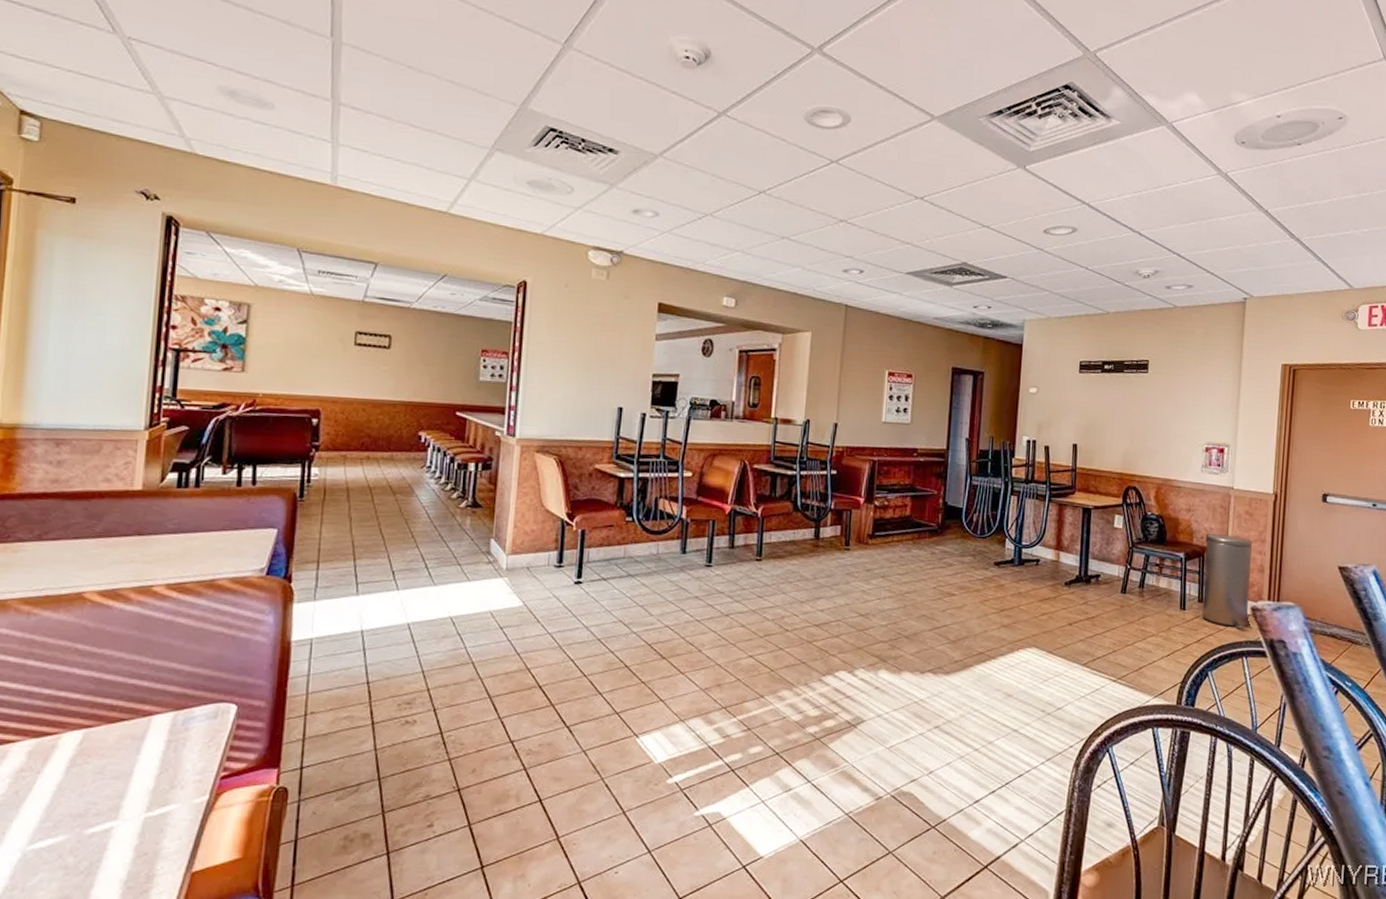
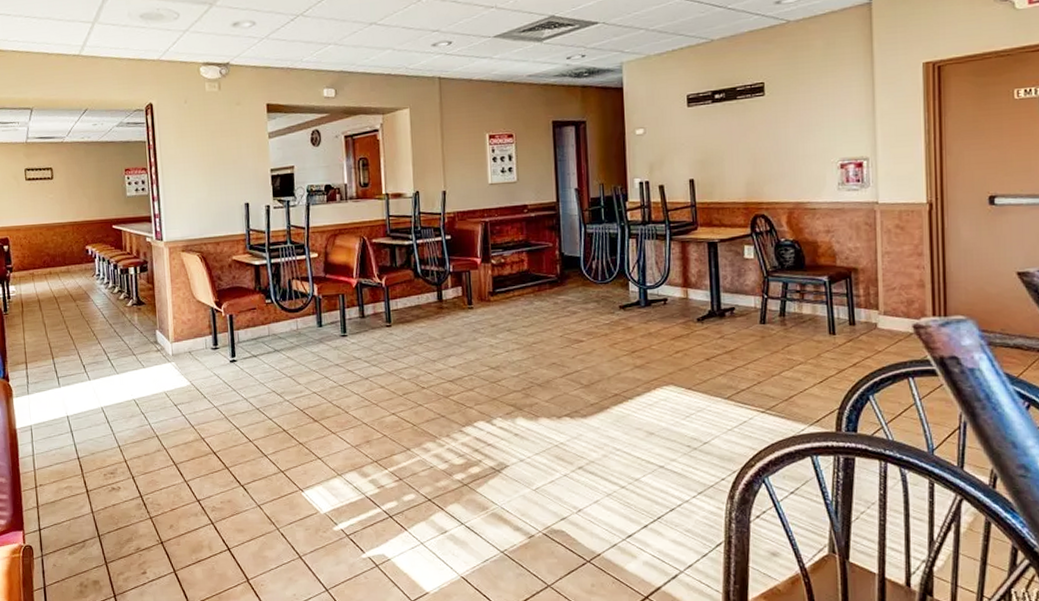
pedal bin: present [1202,534,1253,629] -> none [851,252,910,349]

